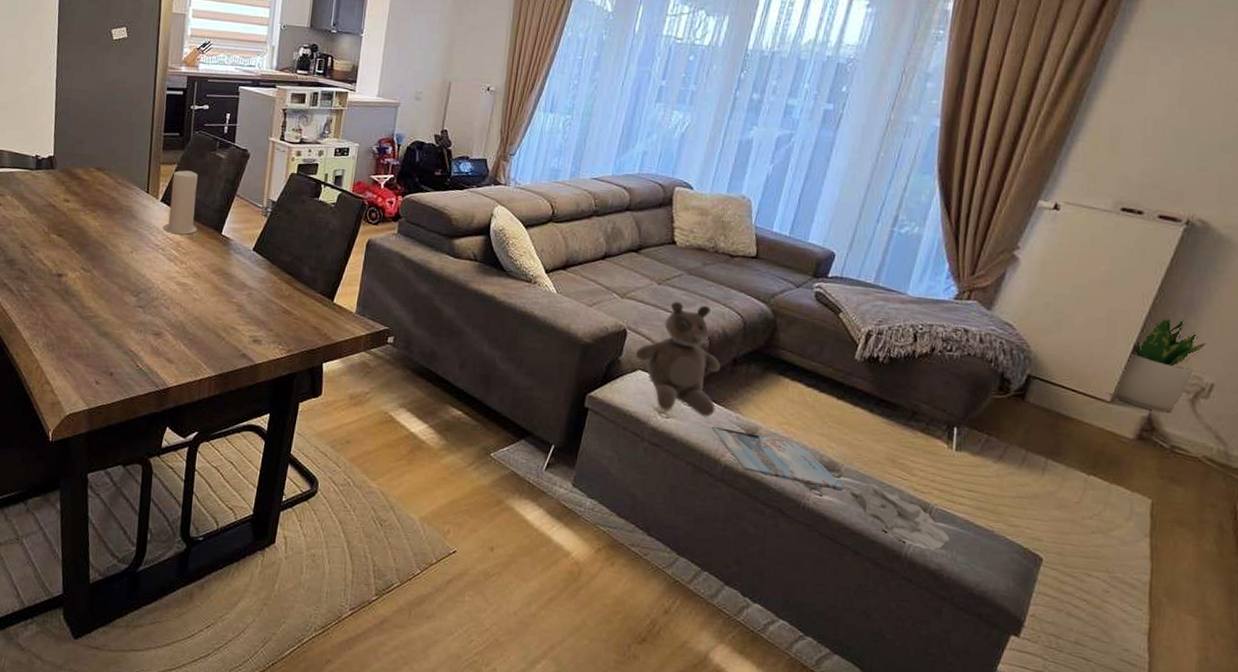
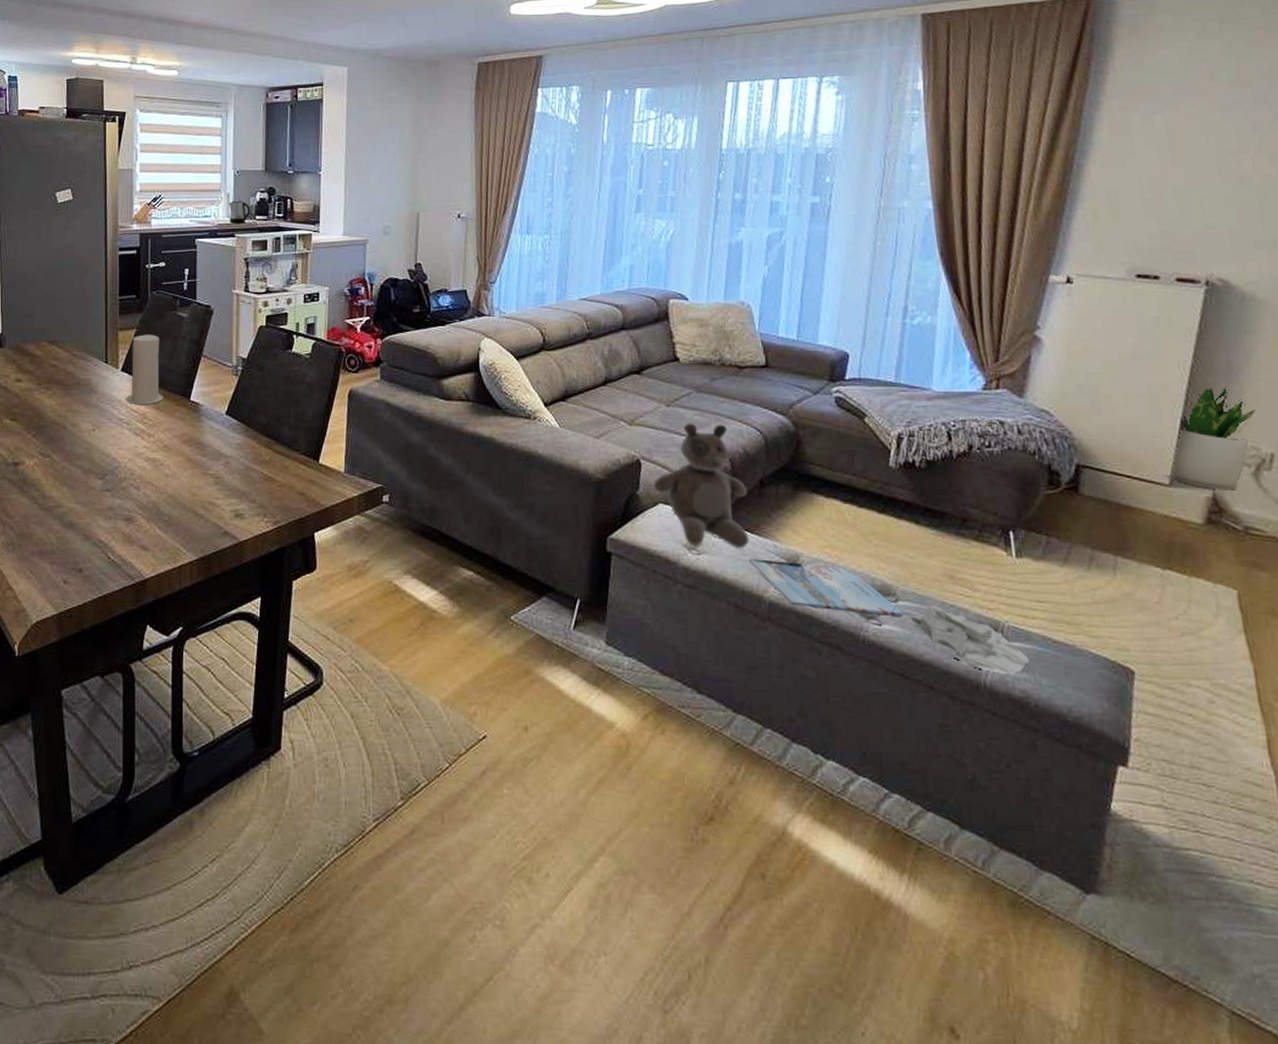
kettle: none [272,53,293,76] -> present [228,200,250,224]

